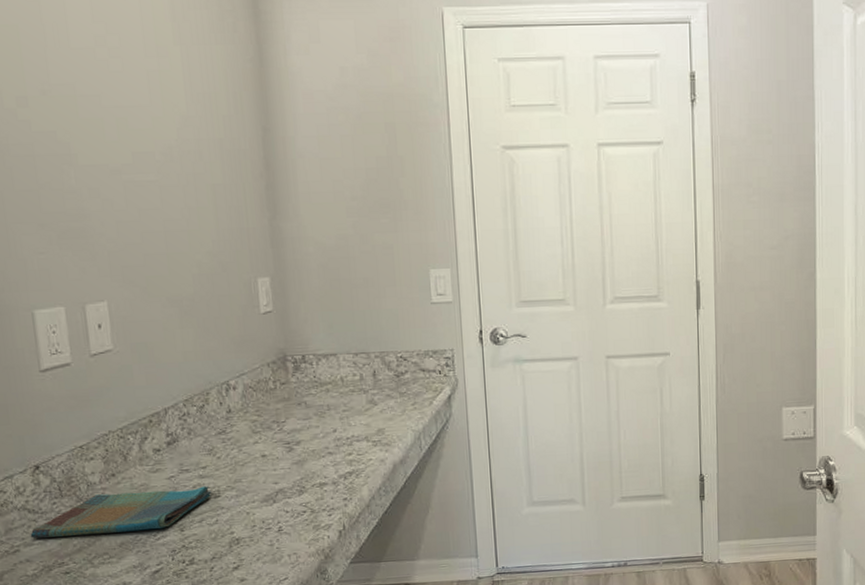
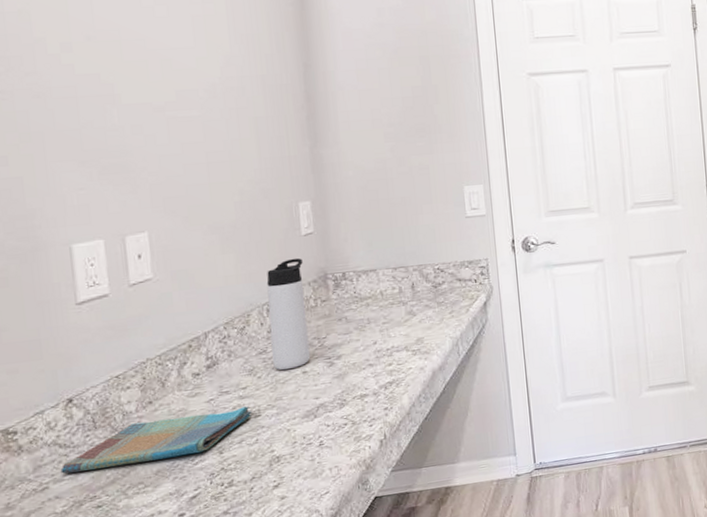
thermos bottle: none [225,336,270,452] -> present [266,258,311,370]

